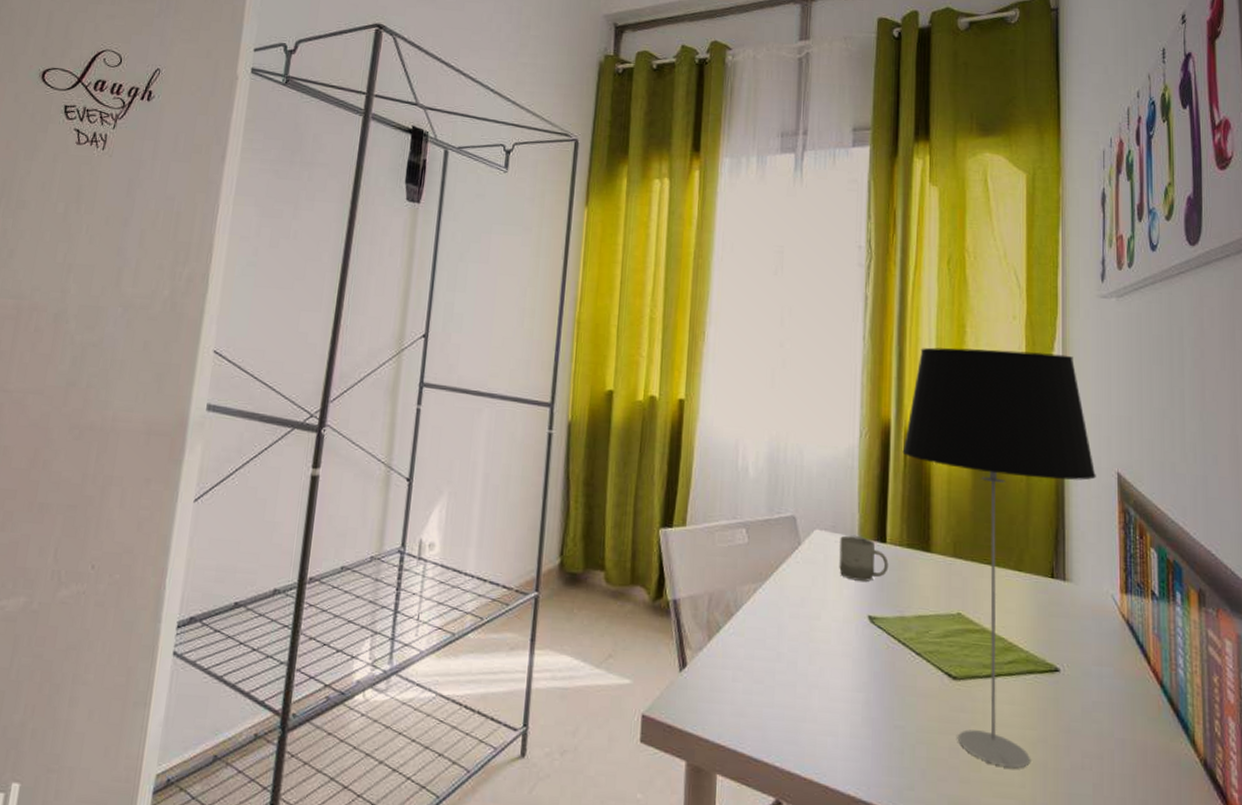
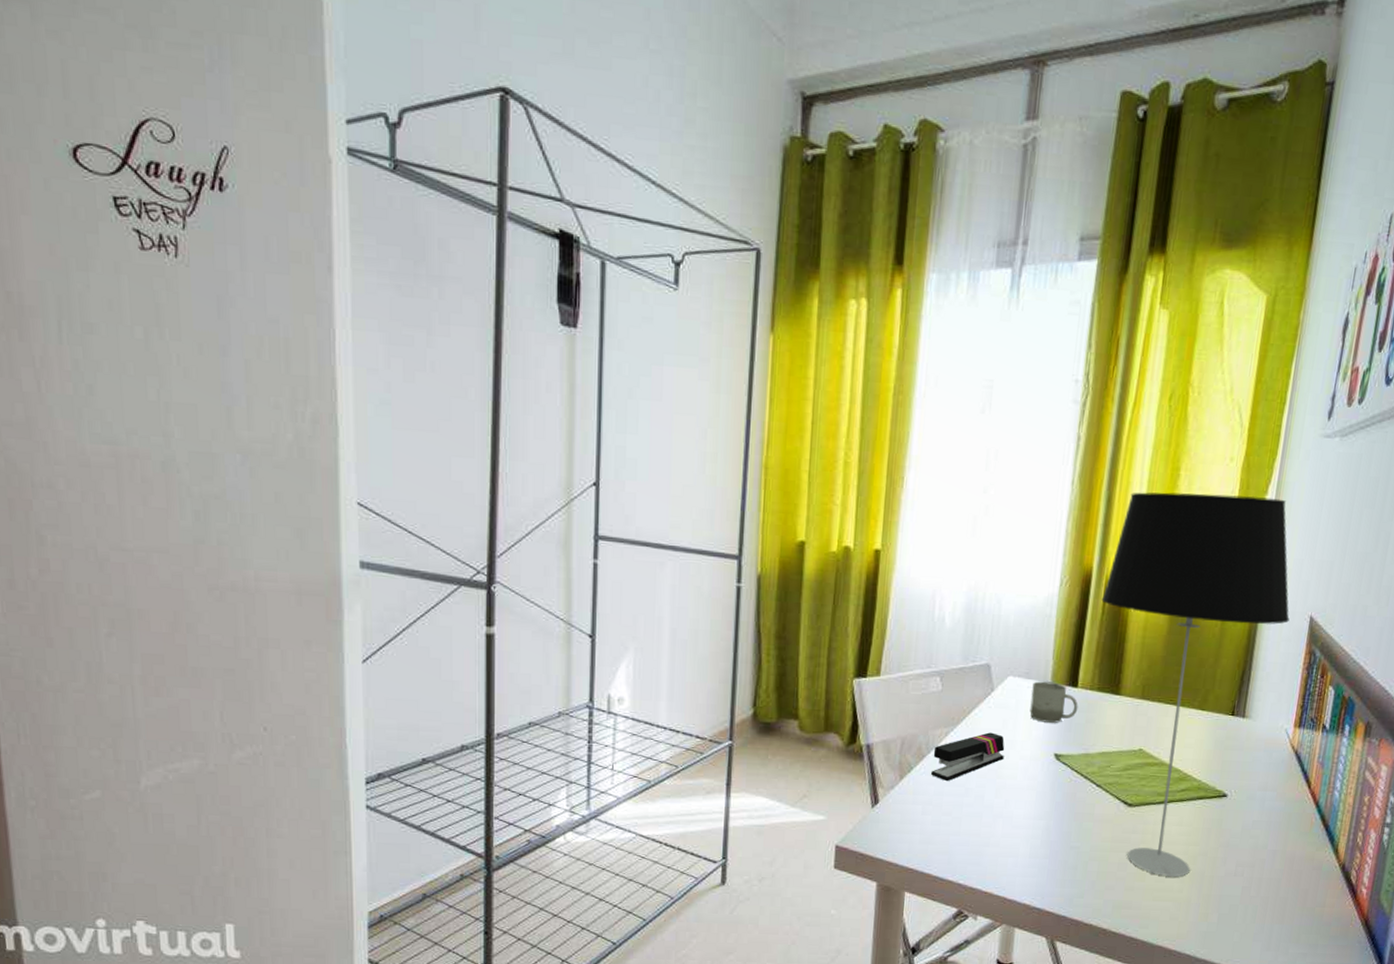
stapler: none [741,590,816,643] -> present [931,732,1005,781]

